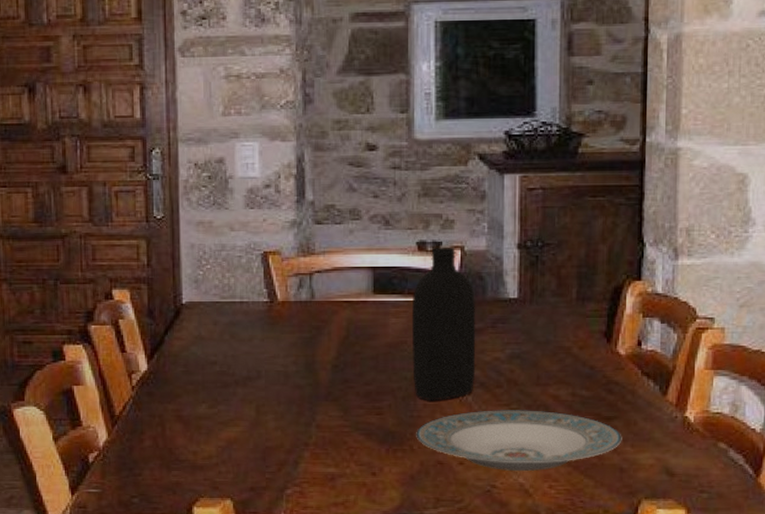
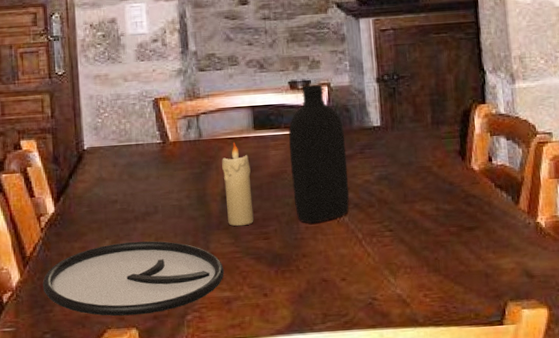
plate: none [131,407,330,485] -> present [42,241,224,316]
candle: none [334,306,367,399] -> present [221,142,254,227]
plate: present [416,410,622,472] -> none [301,226,485,284]

